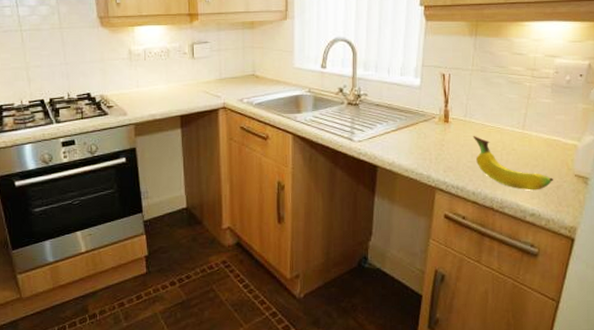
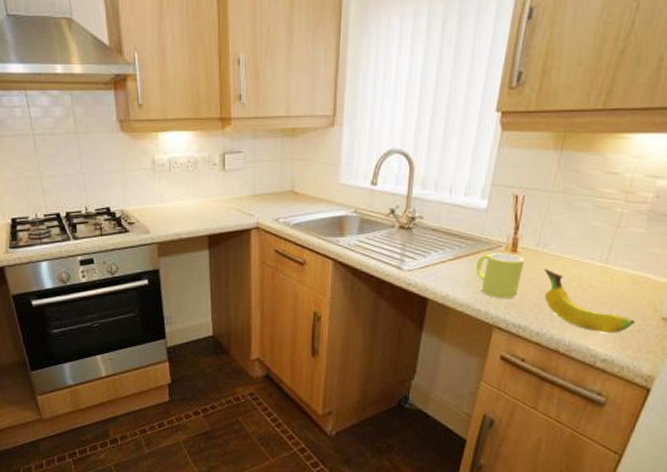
mug: none [415,122,456,164] -> present [475,252,525,299]

